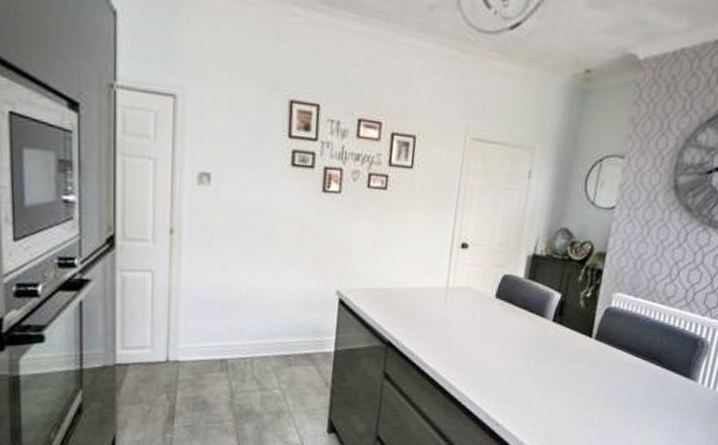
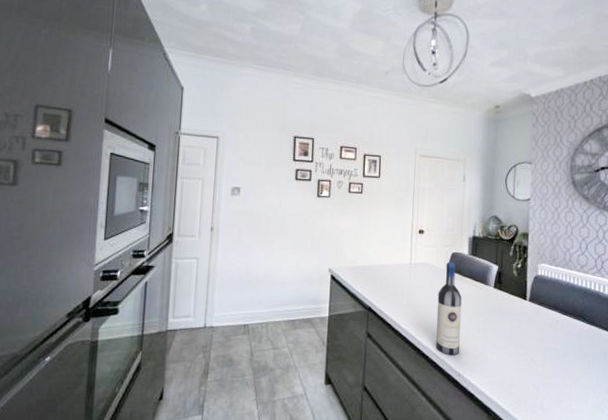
wine bottle: none [471,286,510,402] -> present [436,261,462,356]

